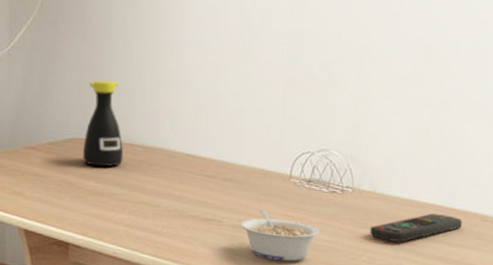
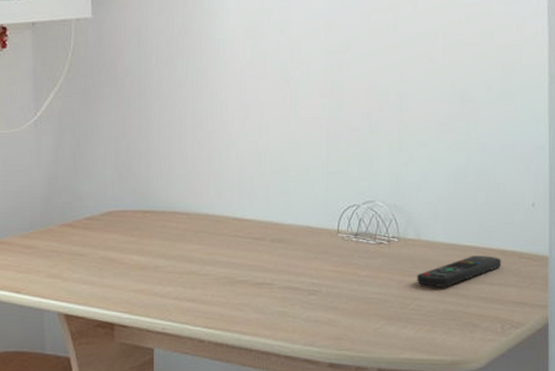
bottle: present [82,80,124,167] -> none [123,146,167,239]
legume: present [240,209,320,262] -> none [291,268,369,318]

